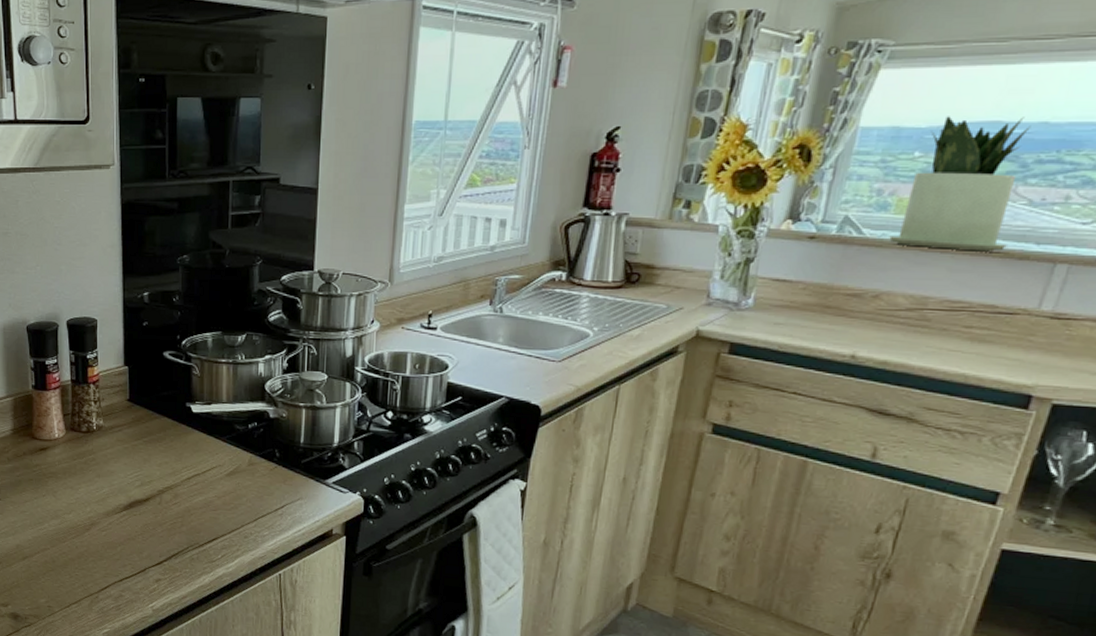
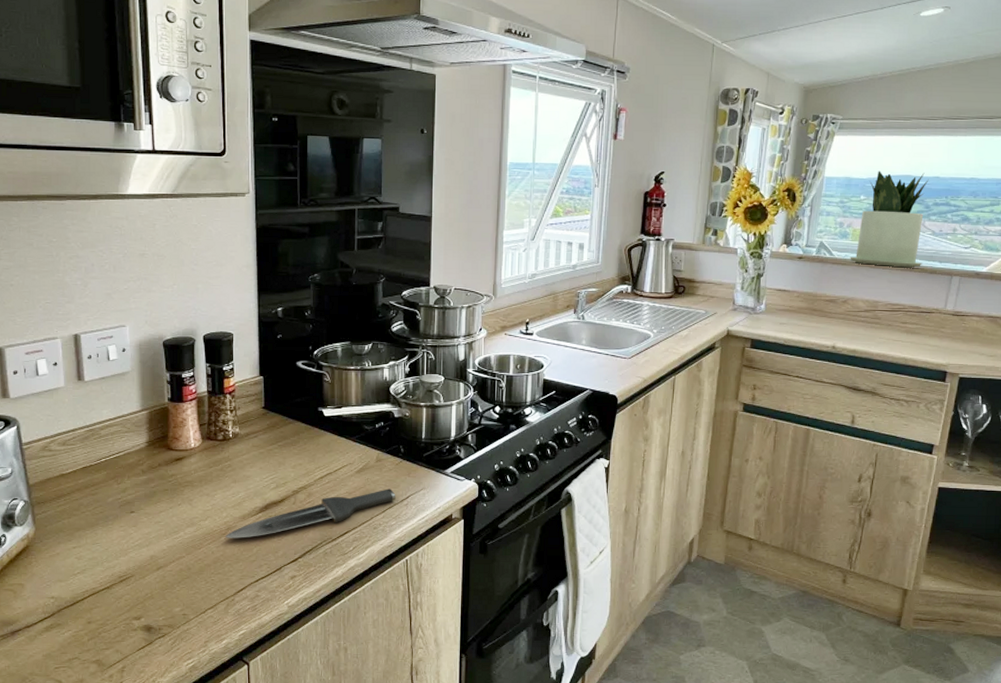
knife: none [88,495,270,536] -> present [224,489,396,538]

